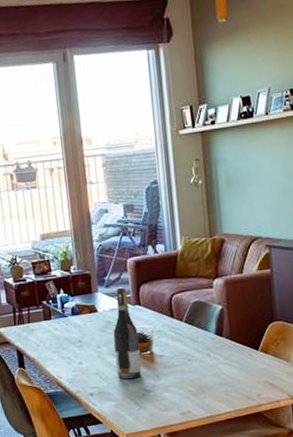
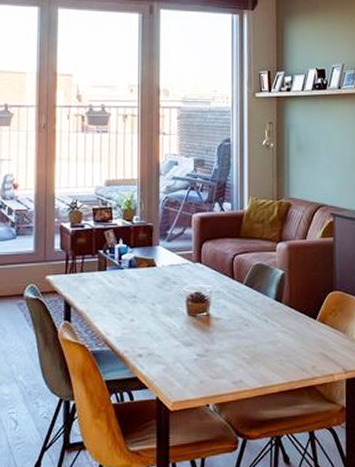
wine bottle: present [113,287,142,380] -> none [169,242,196,342]

